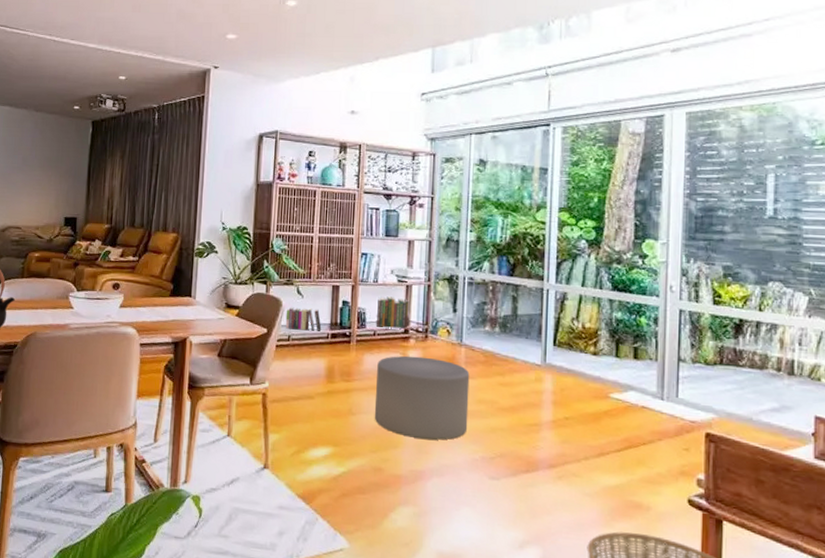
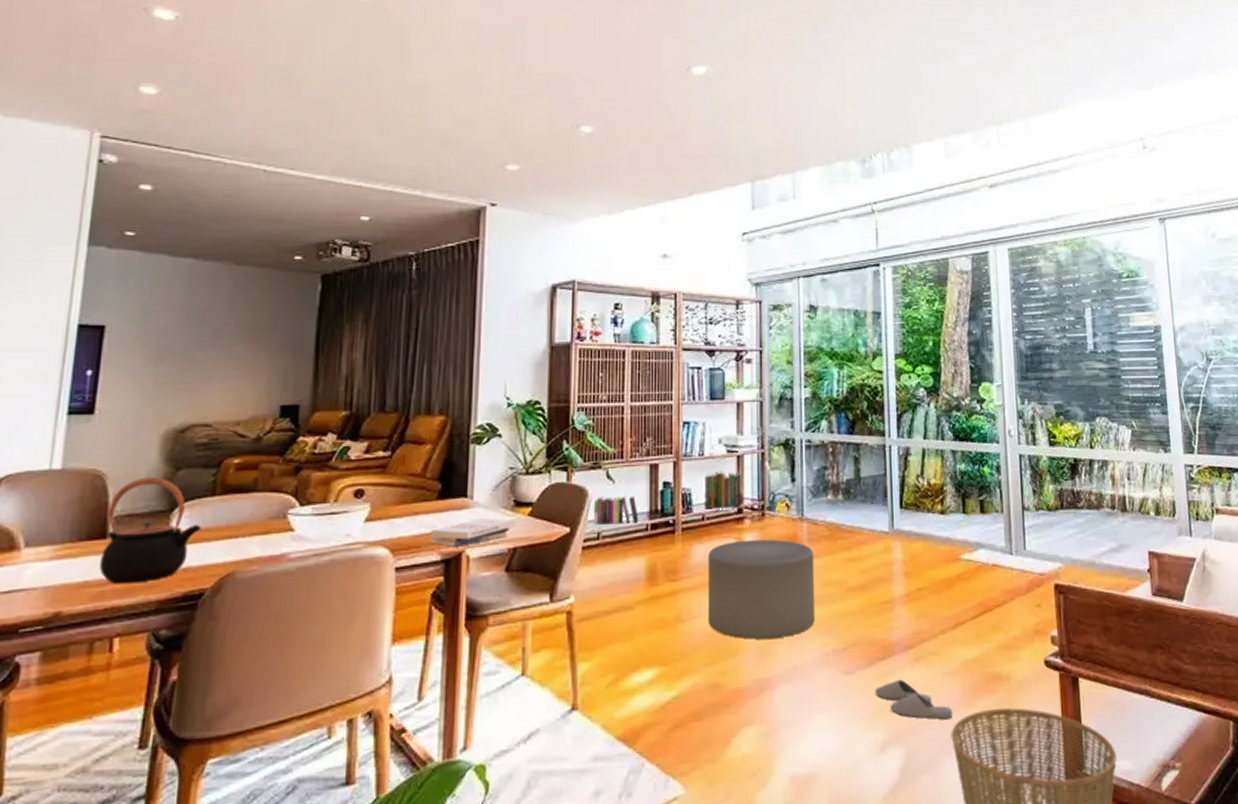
books: none [164,314,227,334] -> present [430,518,516,547]
slippers: none [517,491,590,534] -> present [874,679,953,720]

